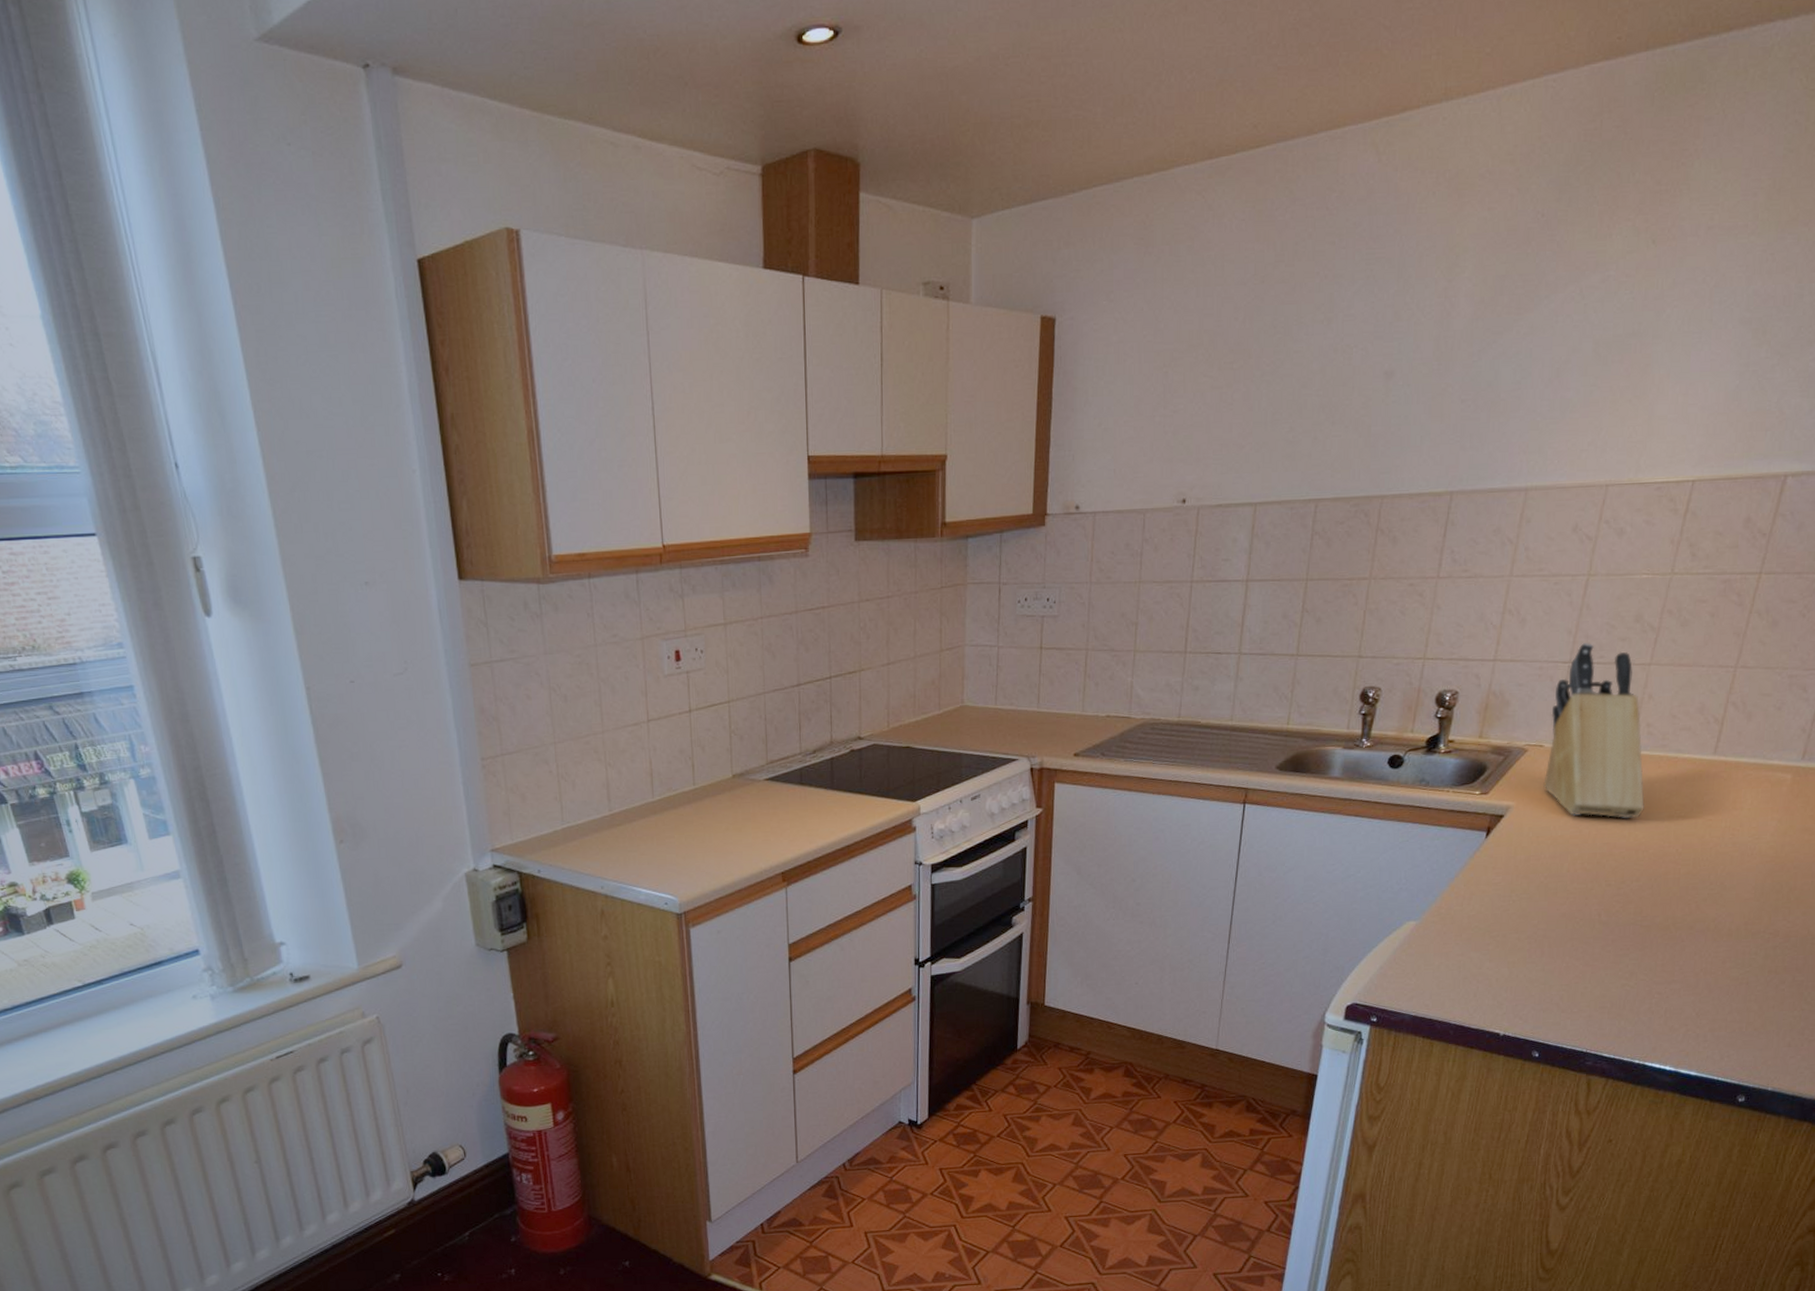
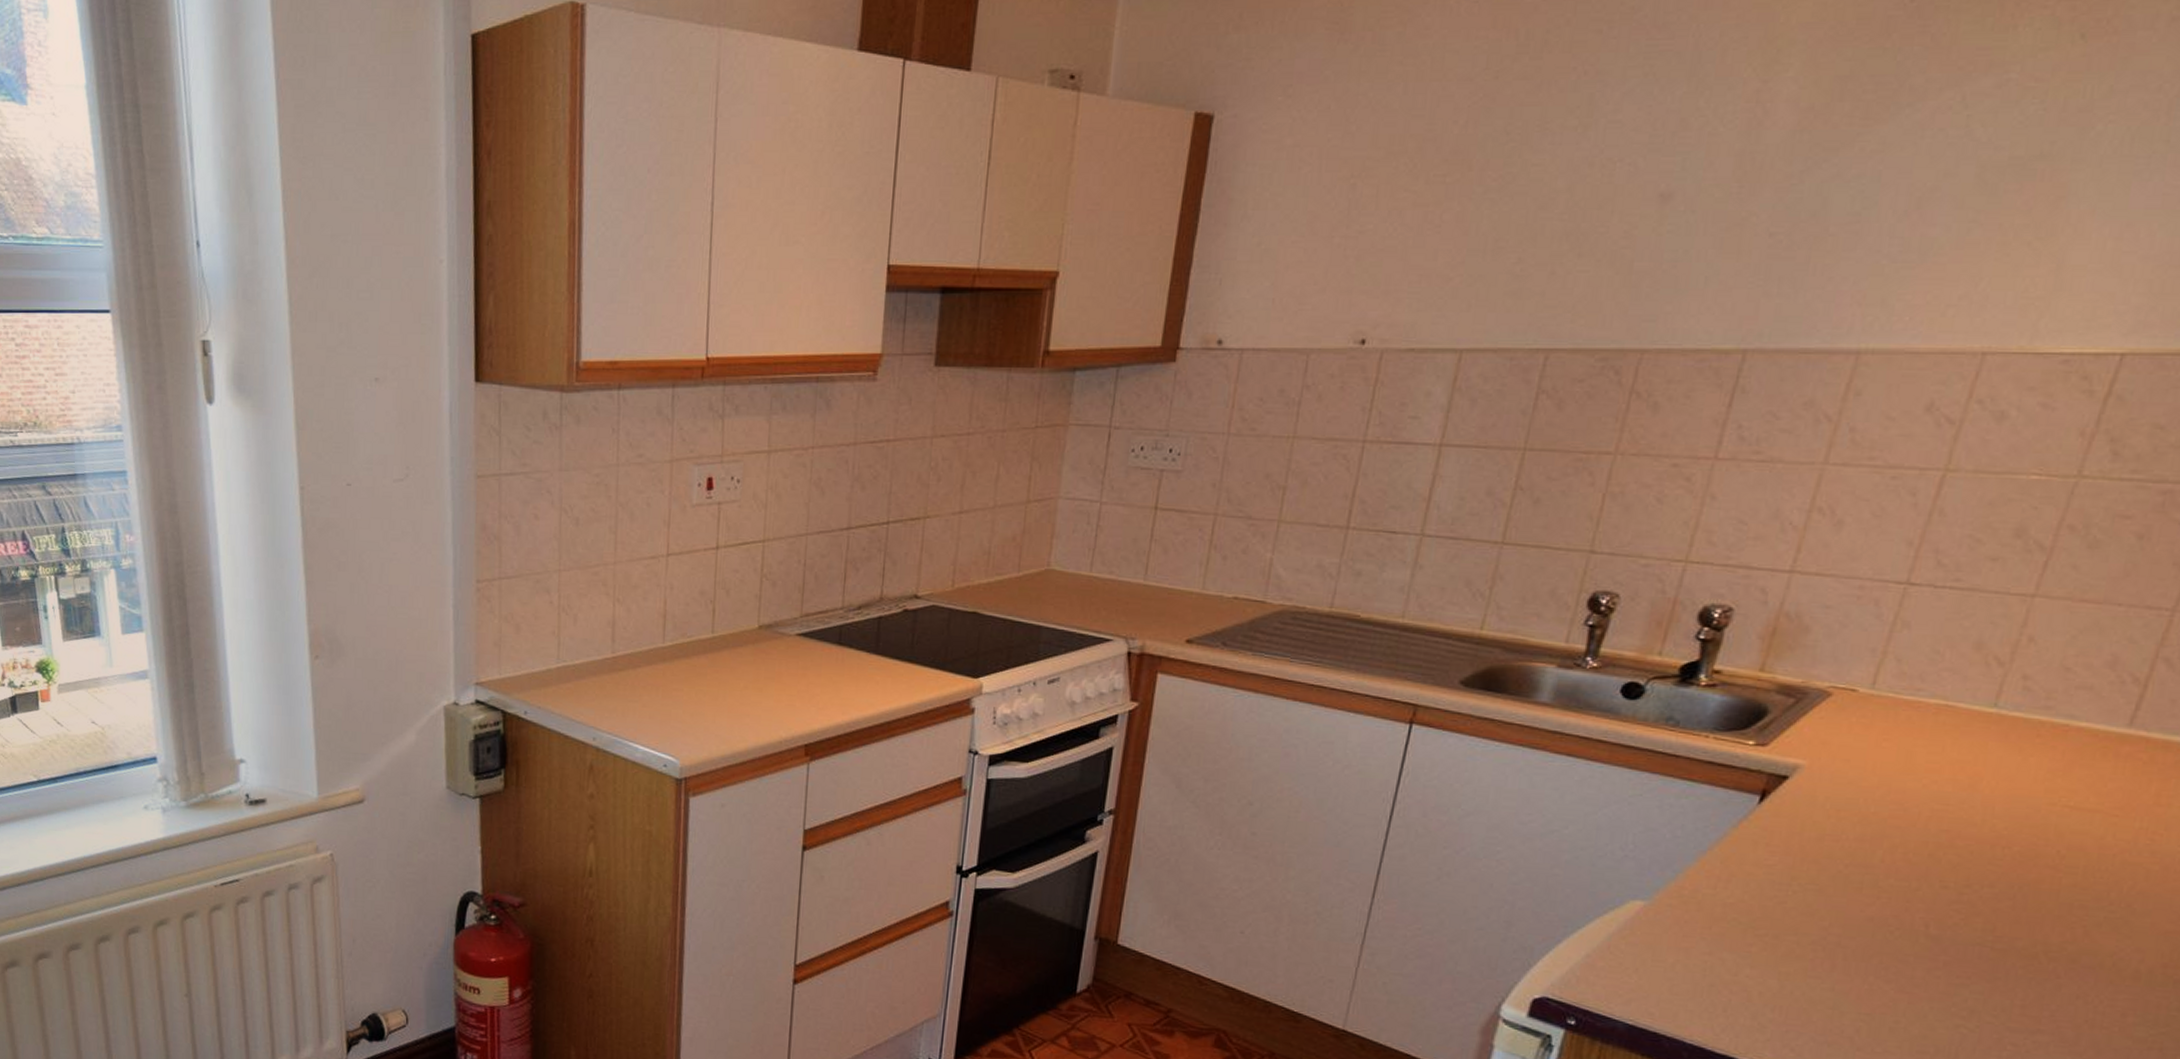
knife block: present [1543,643,1645,818] -> none [1852,559,2014,801]

